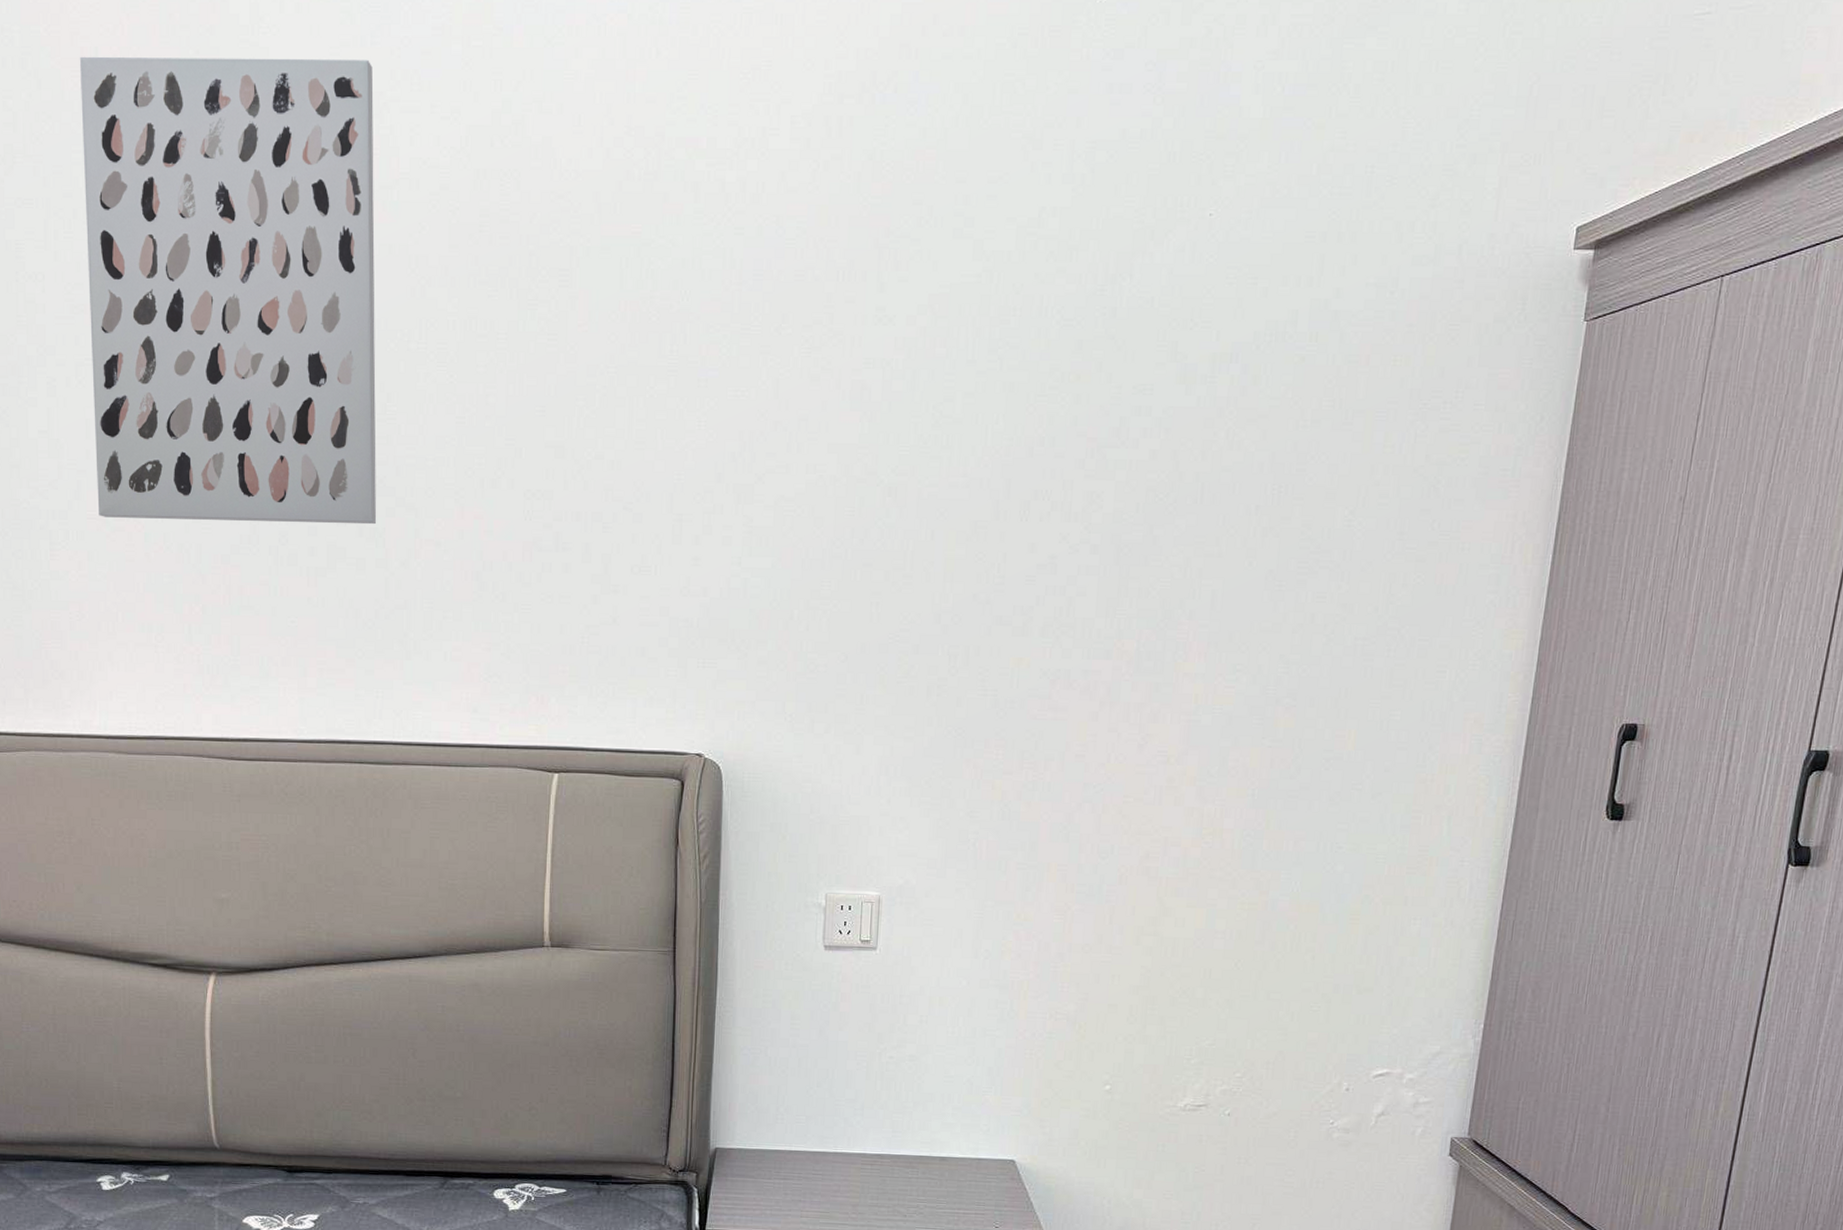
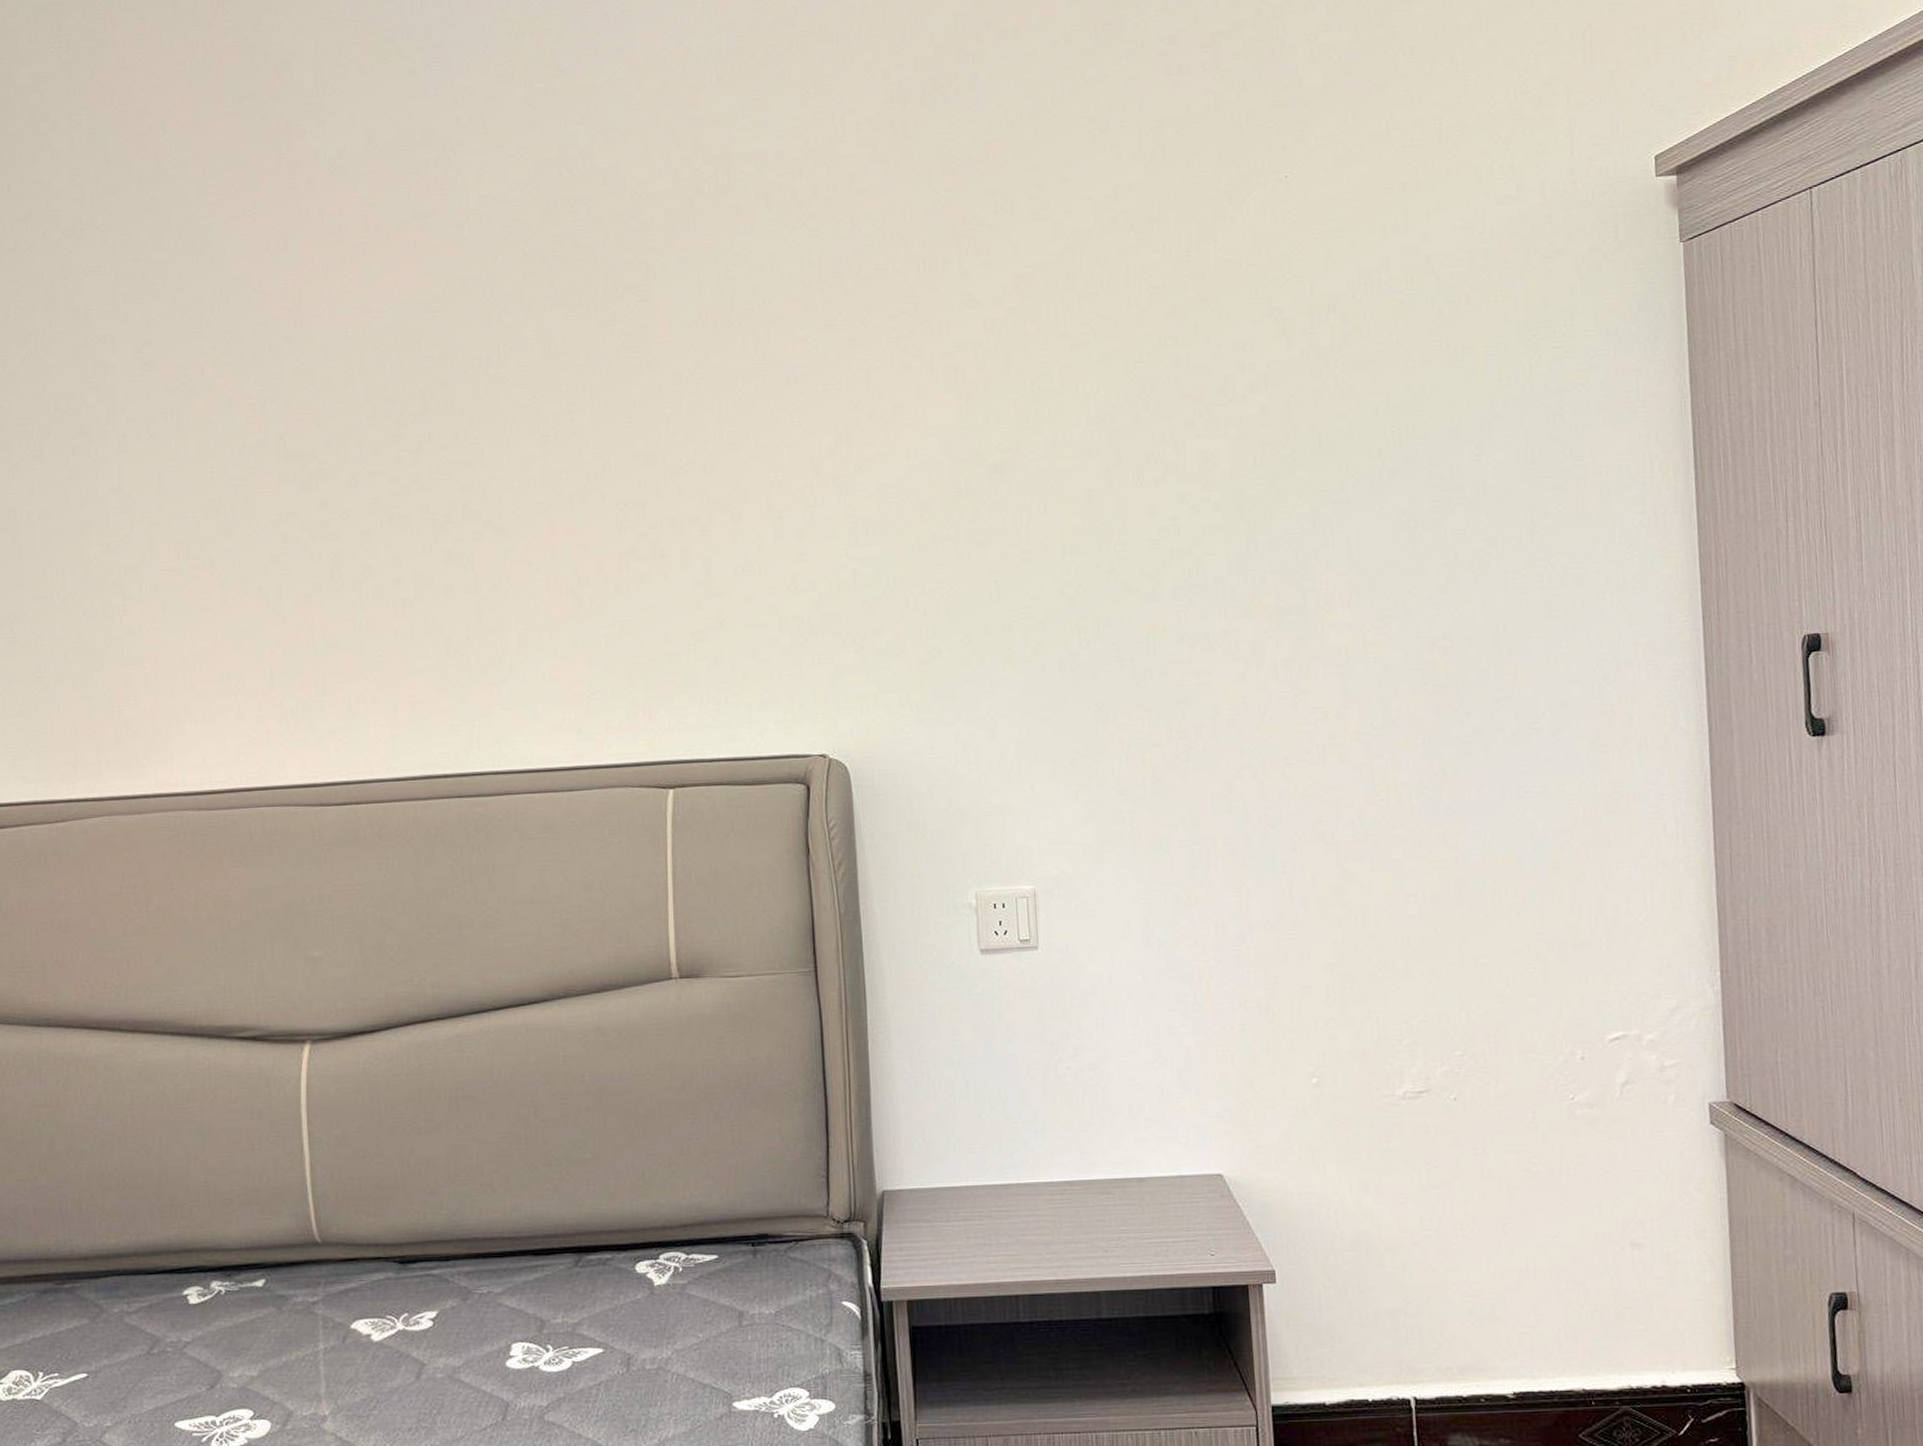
wall art: present [79,56,377,525] -> none [146,109,464,568]

